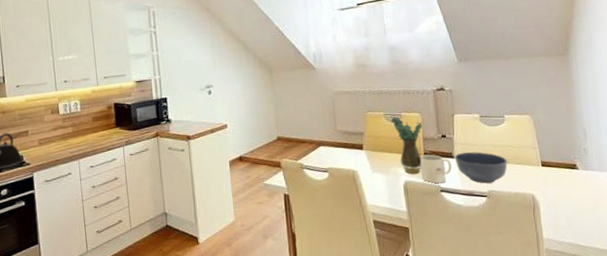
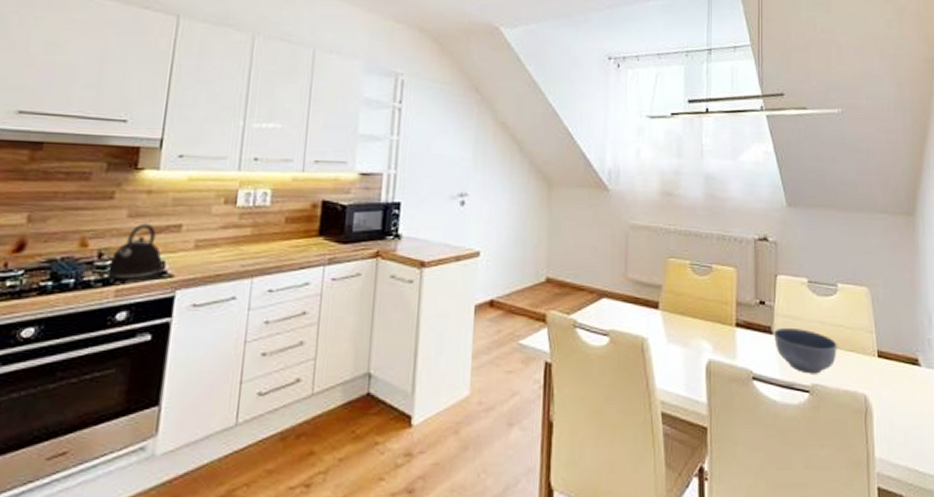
vase: present [390,116,423,174] -> none [698,267,738,351]
mug: present [419,154,452,184] -> none [729,325,769,368]

